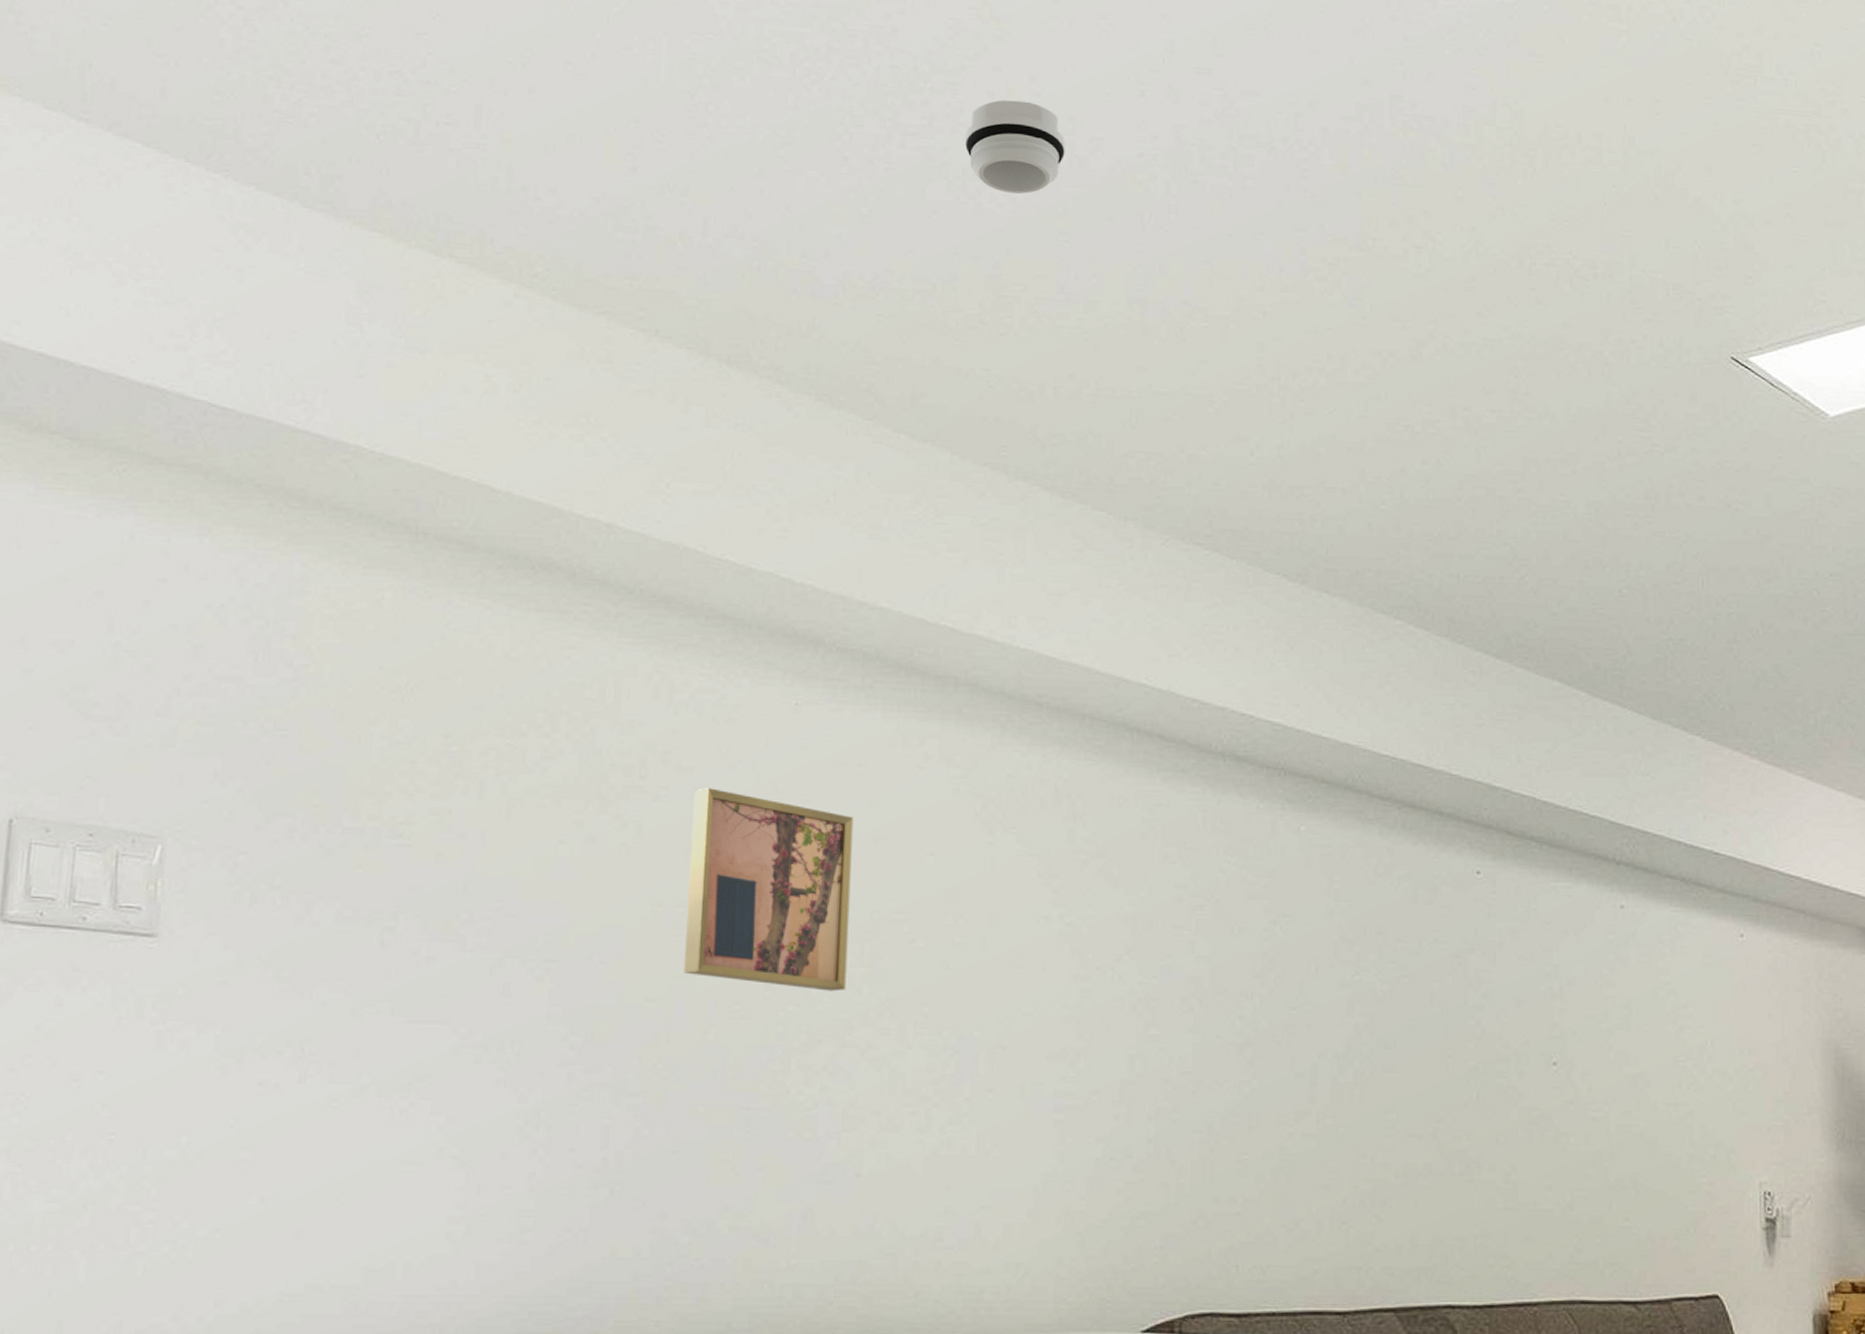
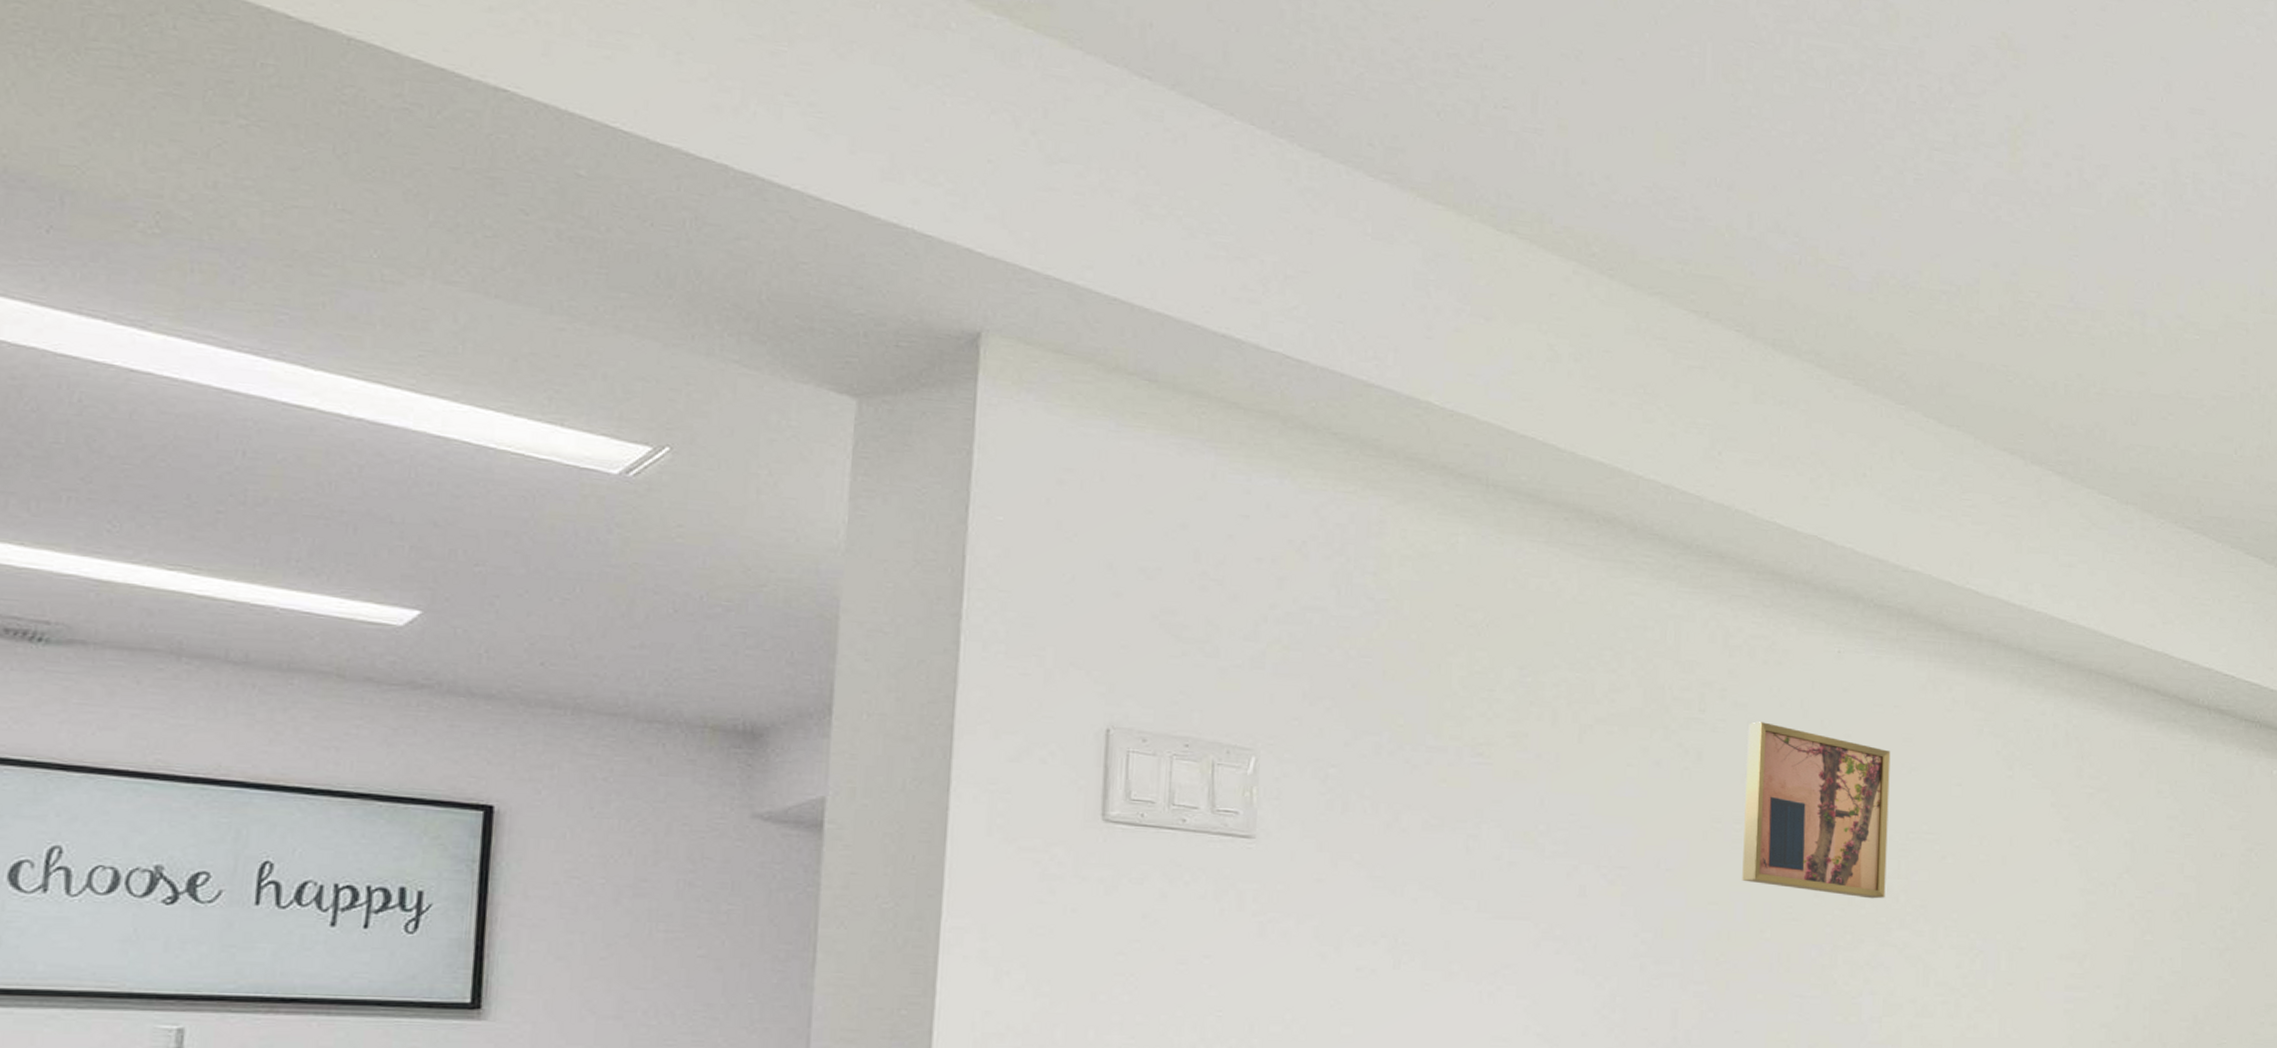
smoke detector: present [964,100,1066,194] -> none [1985,124,2076,211]

